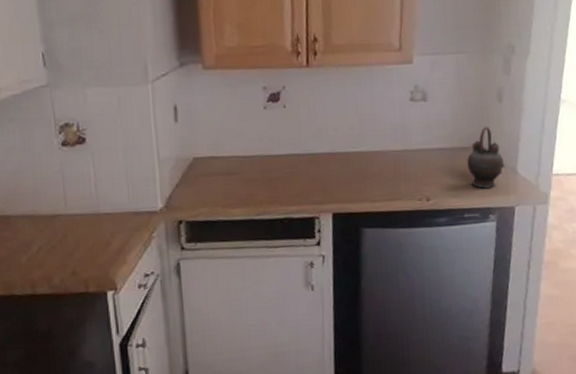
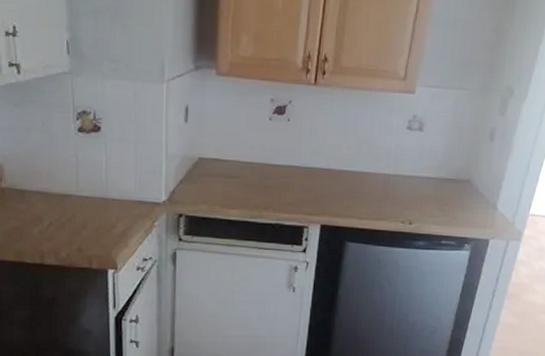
teapot: present [467,126,505,189] -> none [451,161,486,220]

